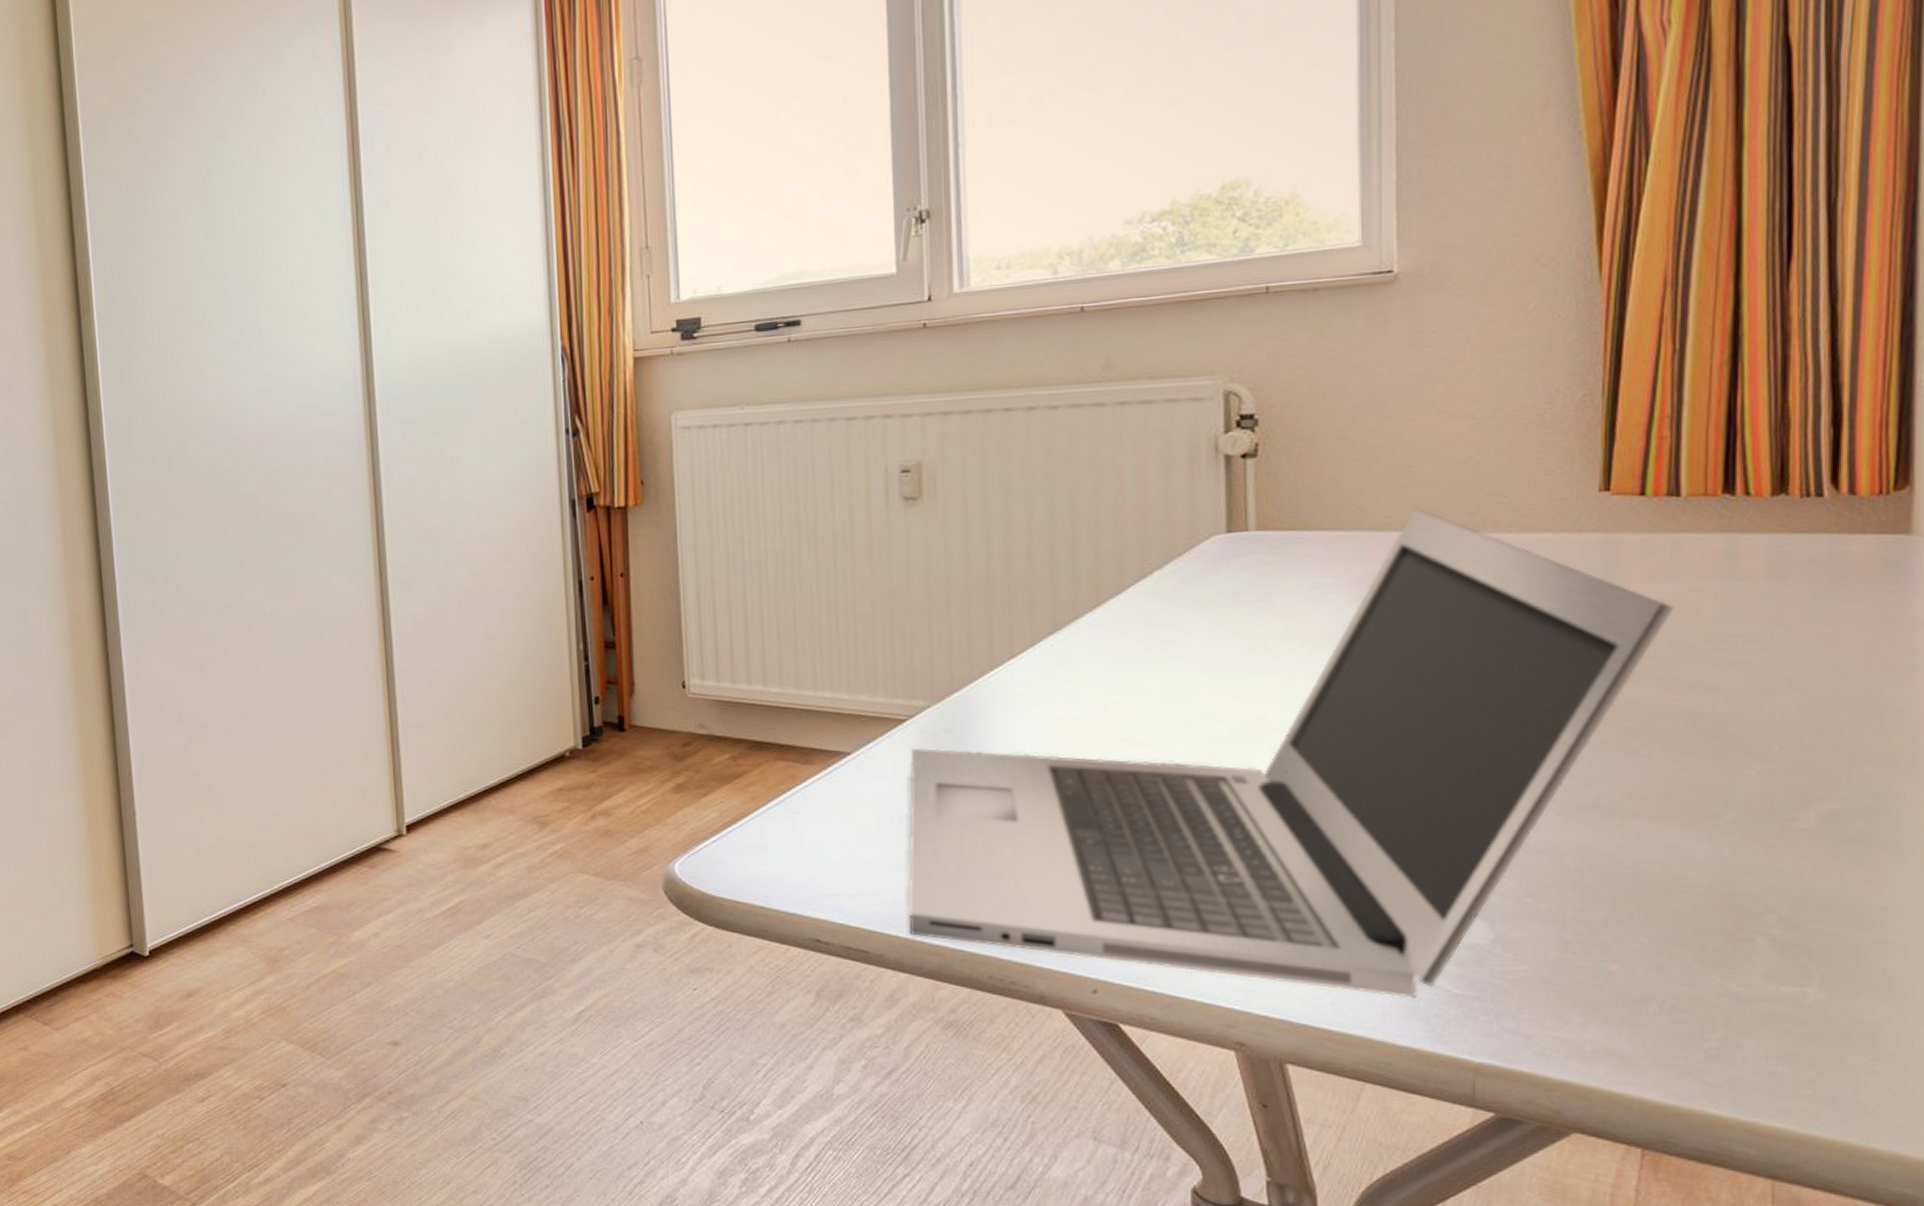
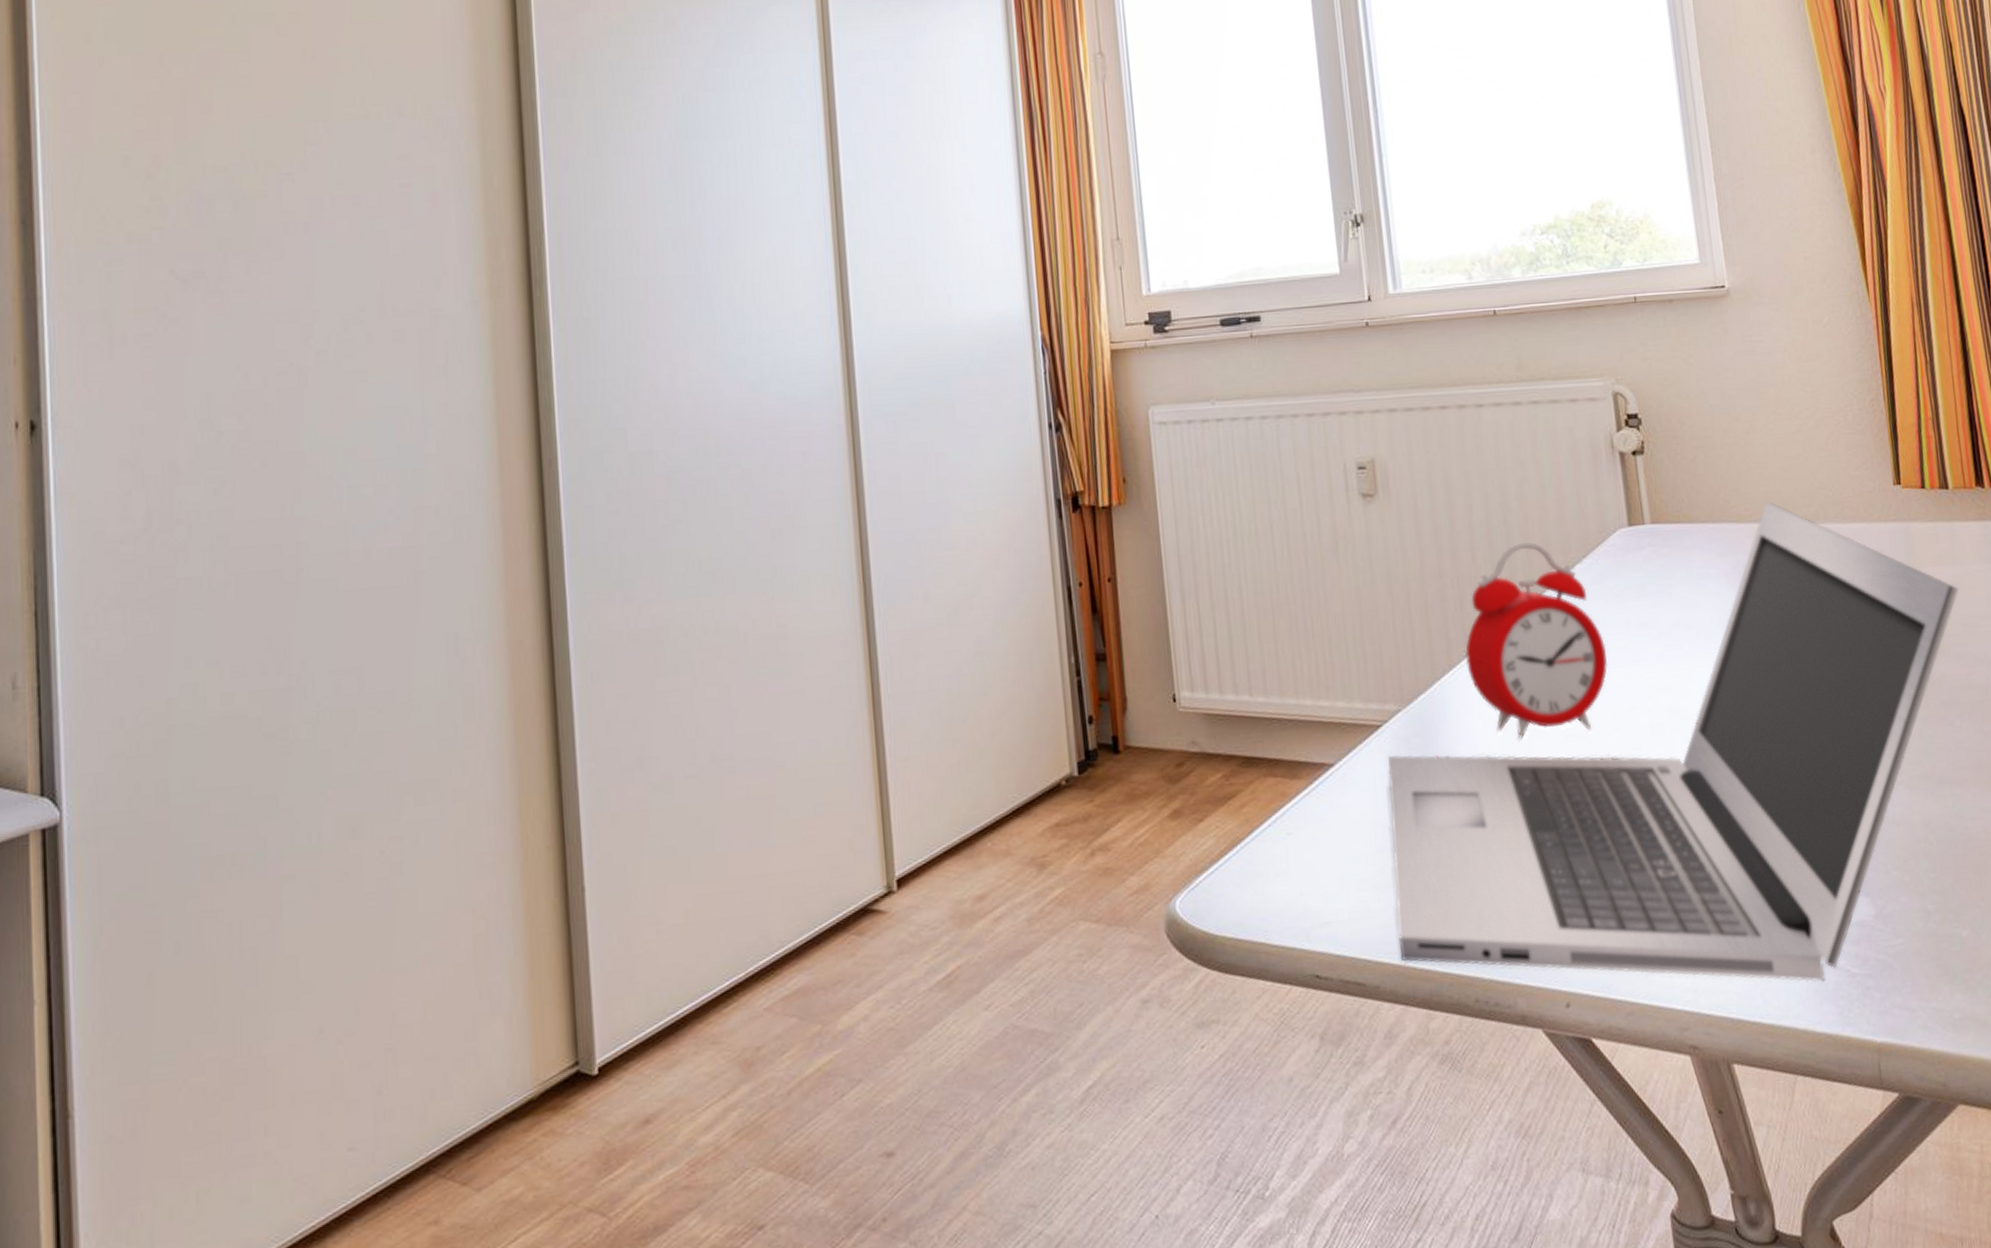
alarm clock: none [1009,547,1183,742] -> present [1465,542,1608,740]

